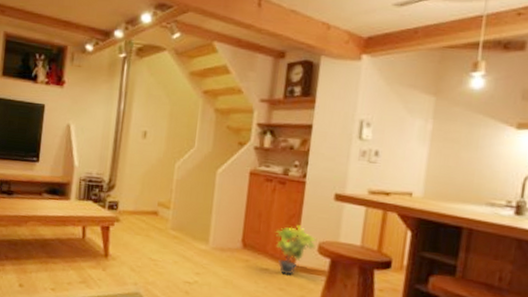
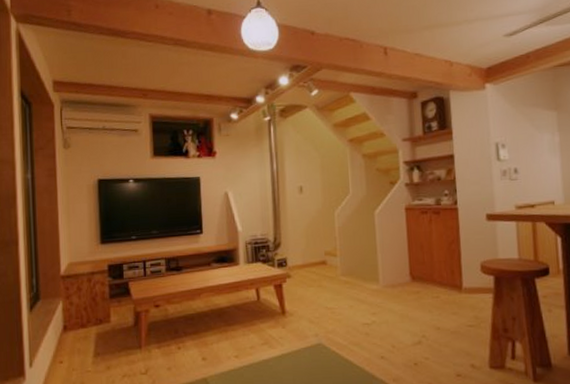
potted plant: present [275,225,316,276] -> none [439,249,478,299]

